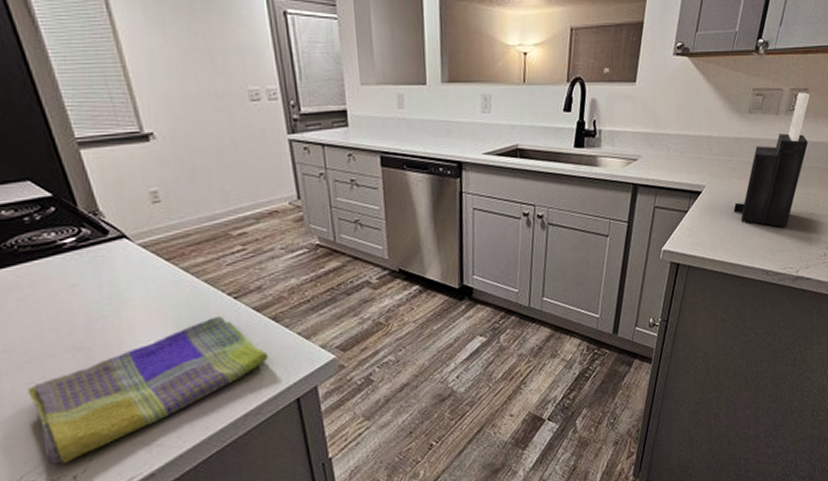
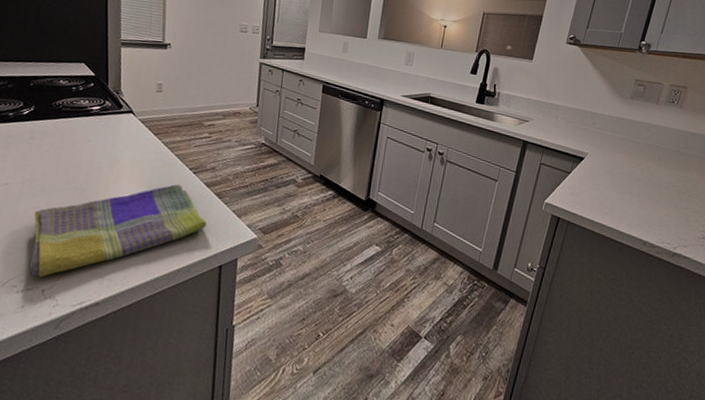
knife block: present [733,92,809,227] -> none [613,89,688,204]

